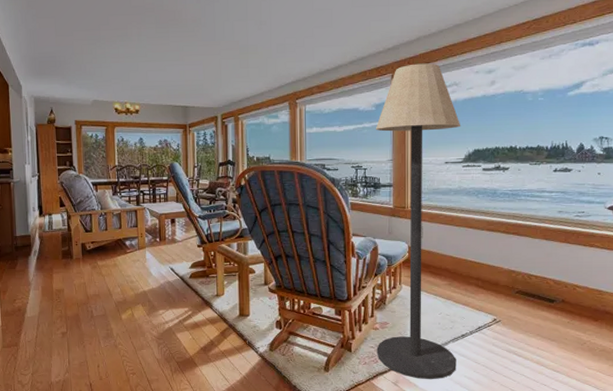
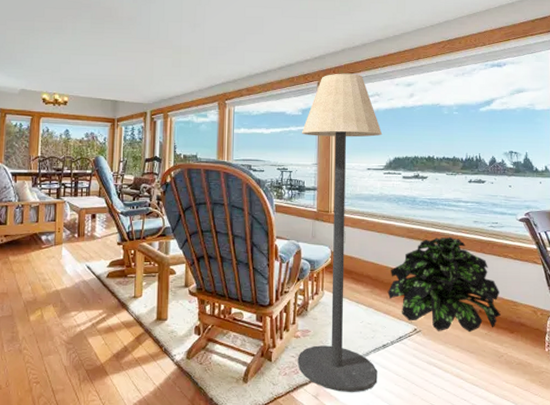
potted plant: none [466,228,585,321] -> present [387,236,501,332]

